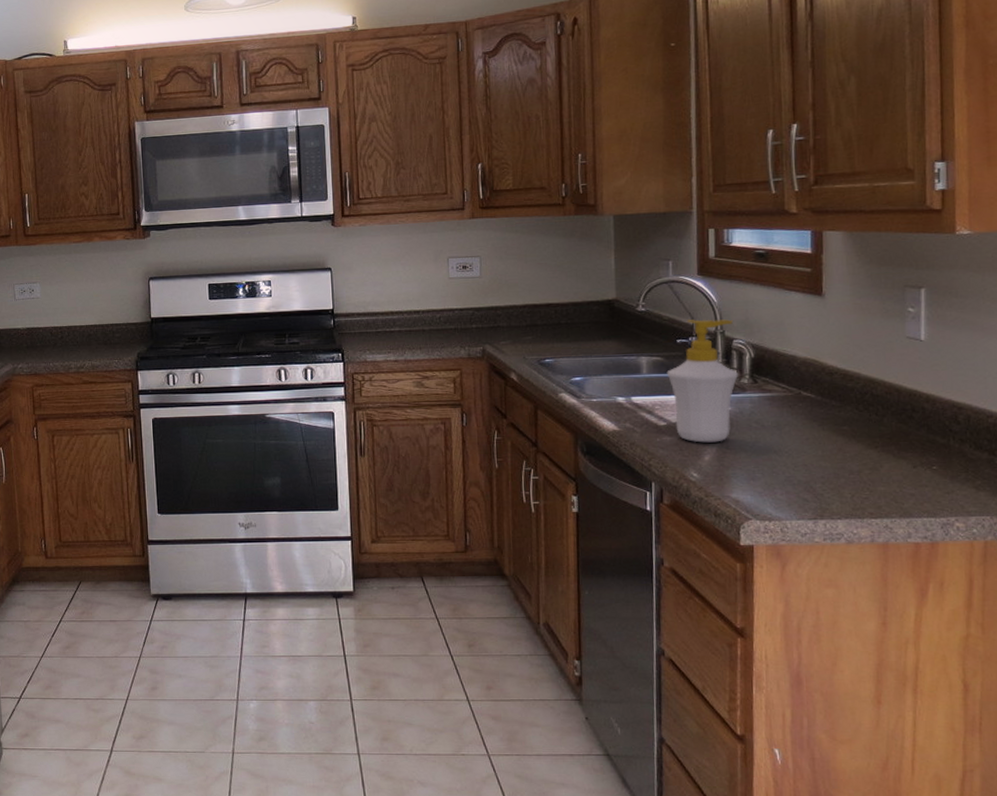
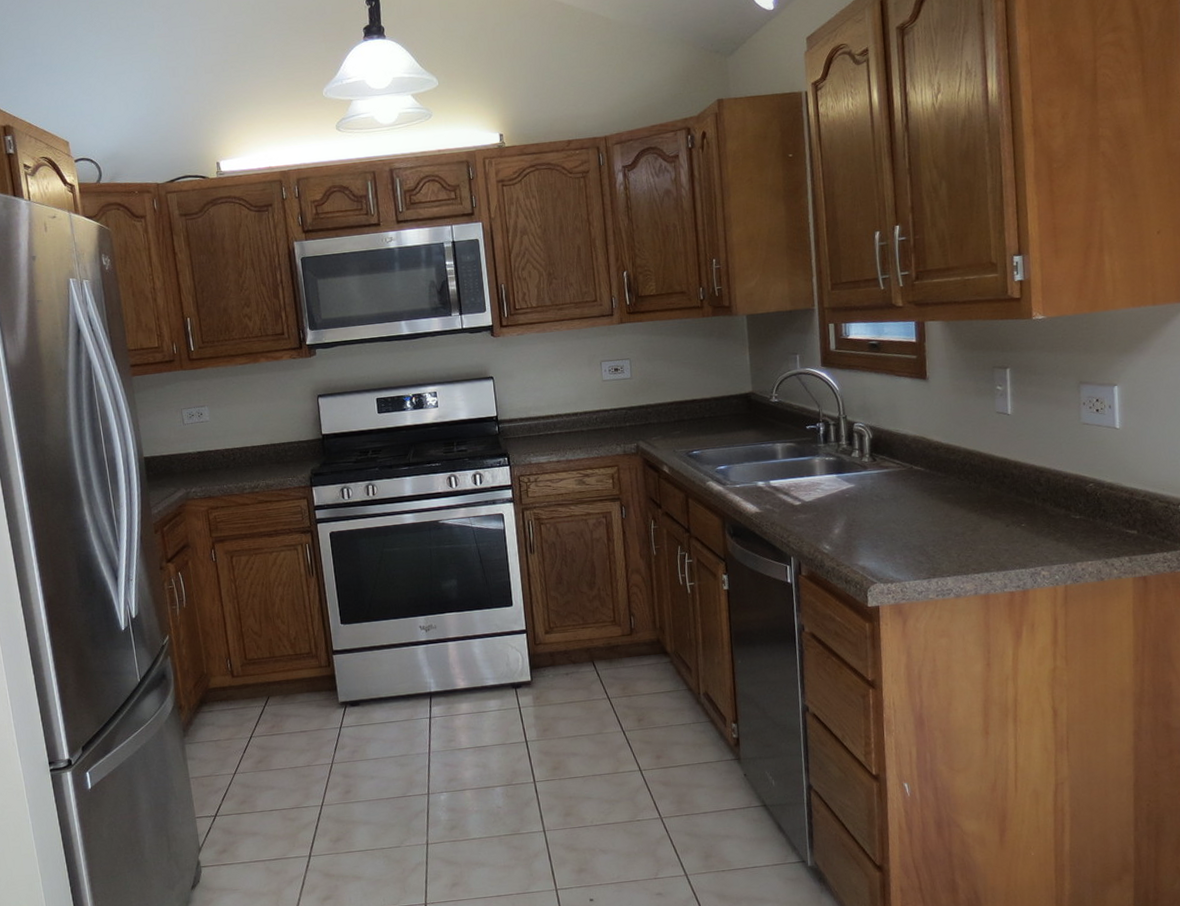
soap bottle: present [666,319,738,443] -> none [799,405,860,518]

